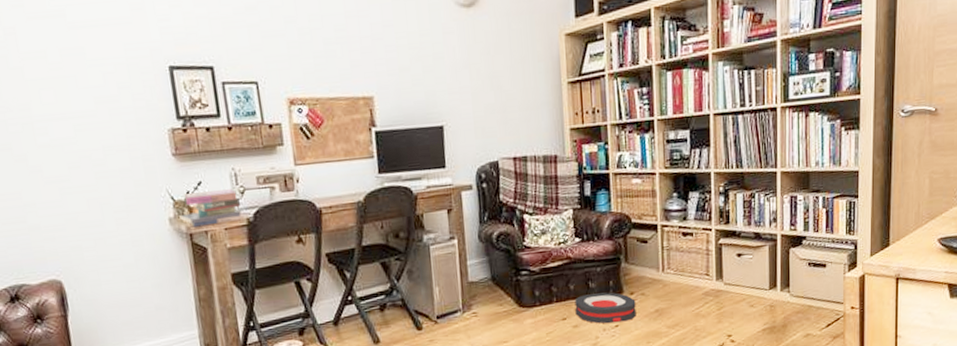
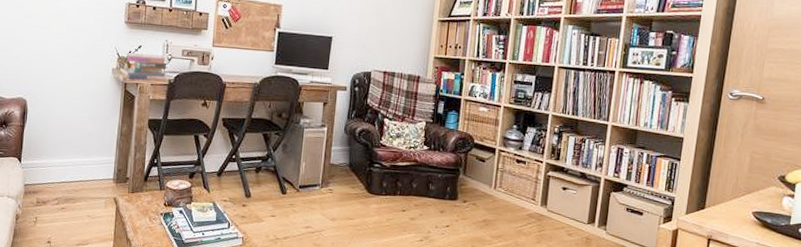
robot vacuum: present [574,292,636,324] -> none [414,194,467,224]

